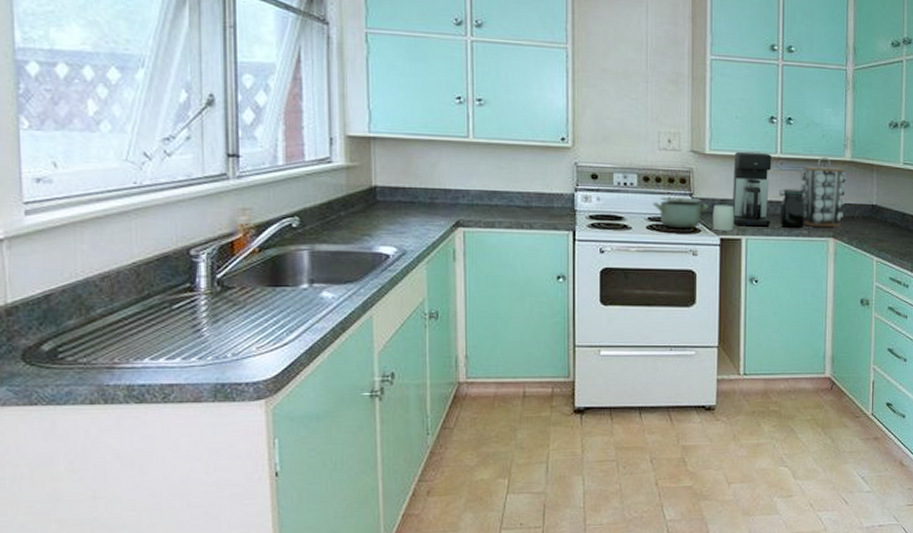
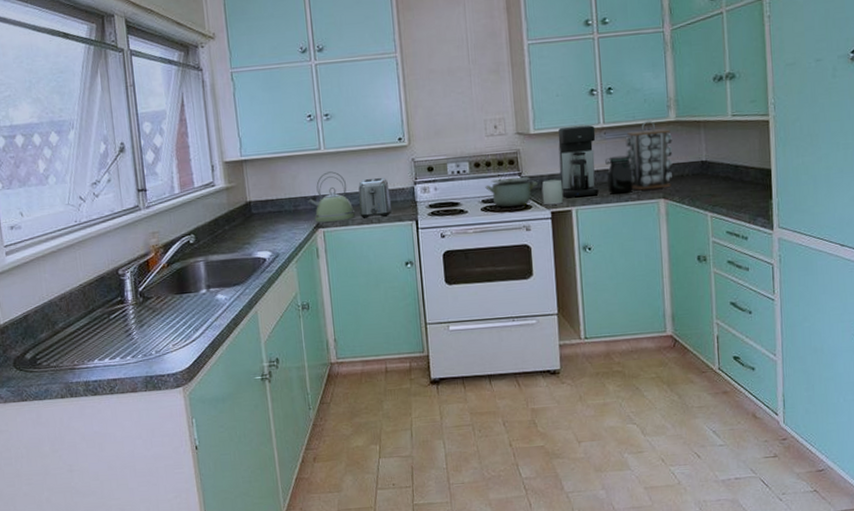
kettle: none [446,164,504,223] -> present [306,171,356,223]
toaster: none [509,178,547,224] -> present [358,177,392,220]

